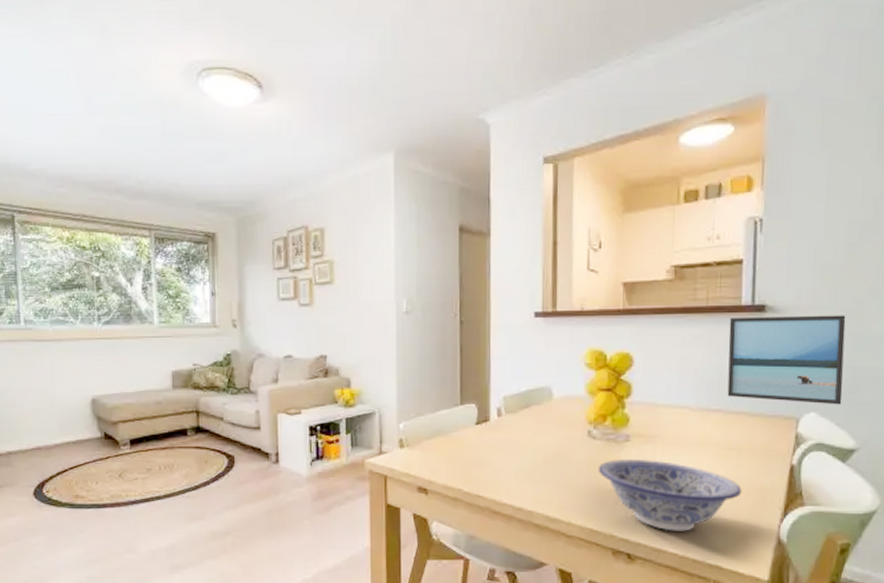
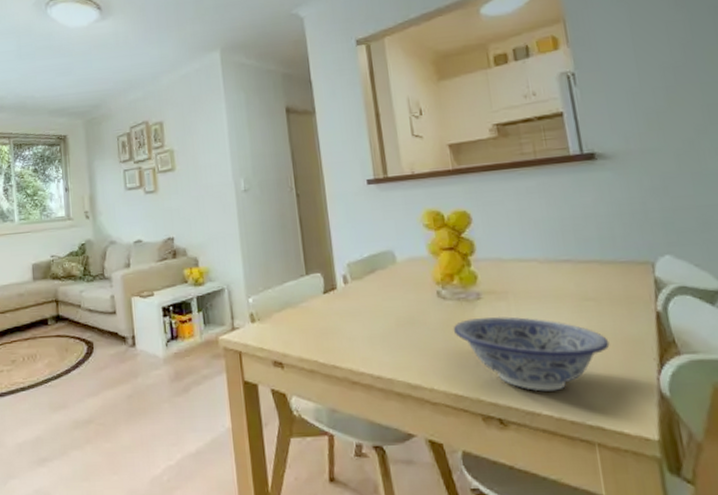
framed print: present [727,315,846,405] -> none [561,155,696,247]

